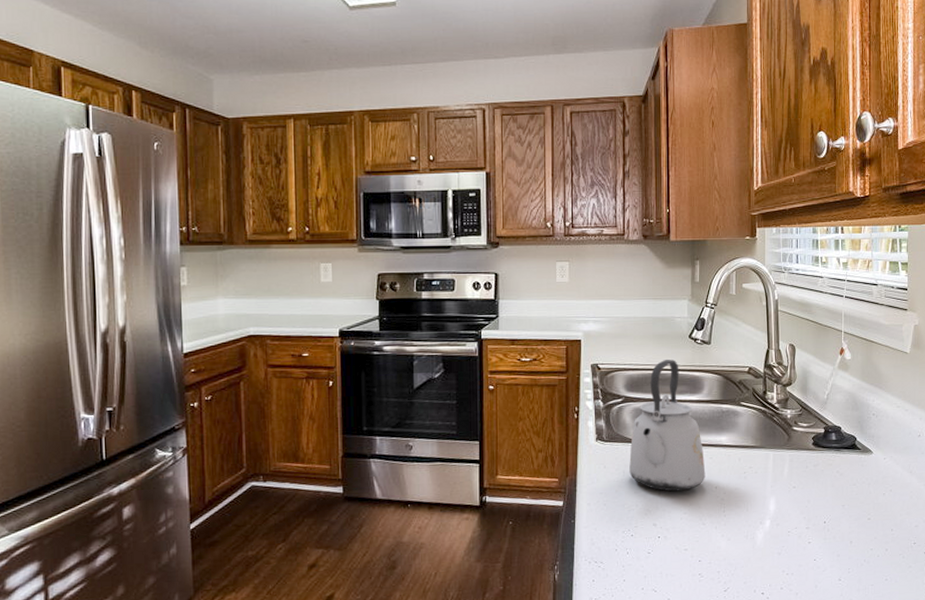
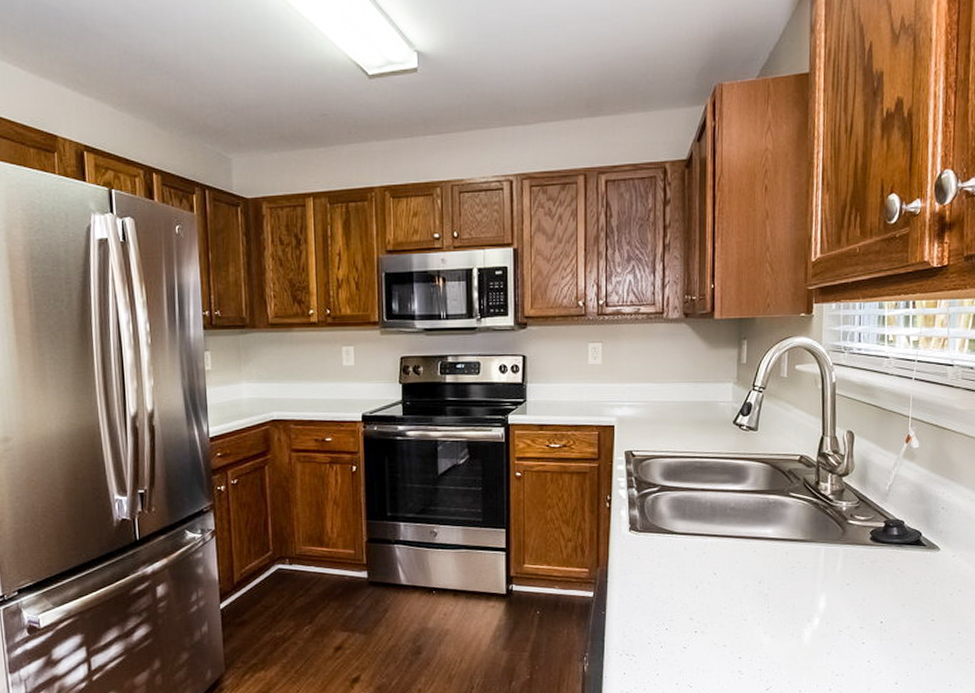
kettle: present [629,360,706,492] -> none [665,447,749,586]

